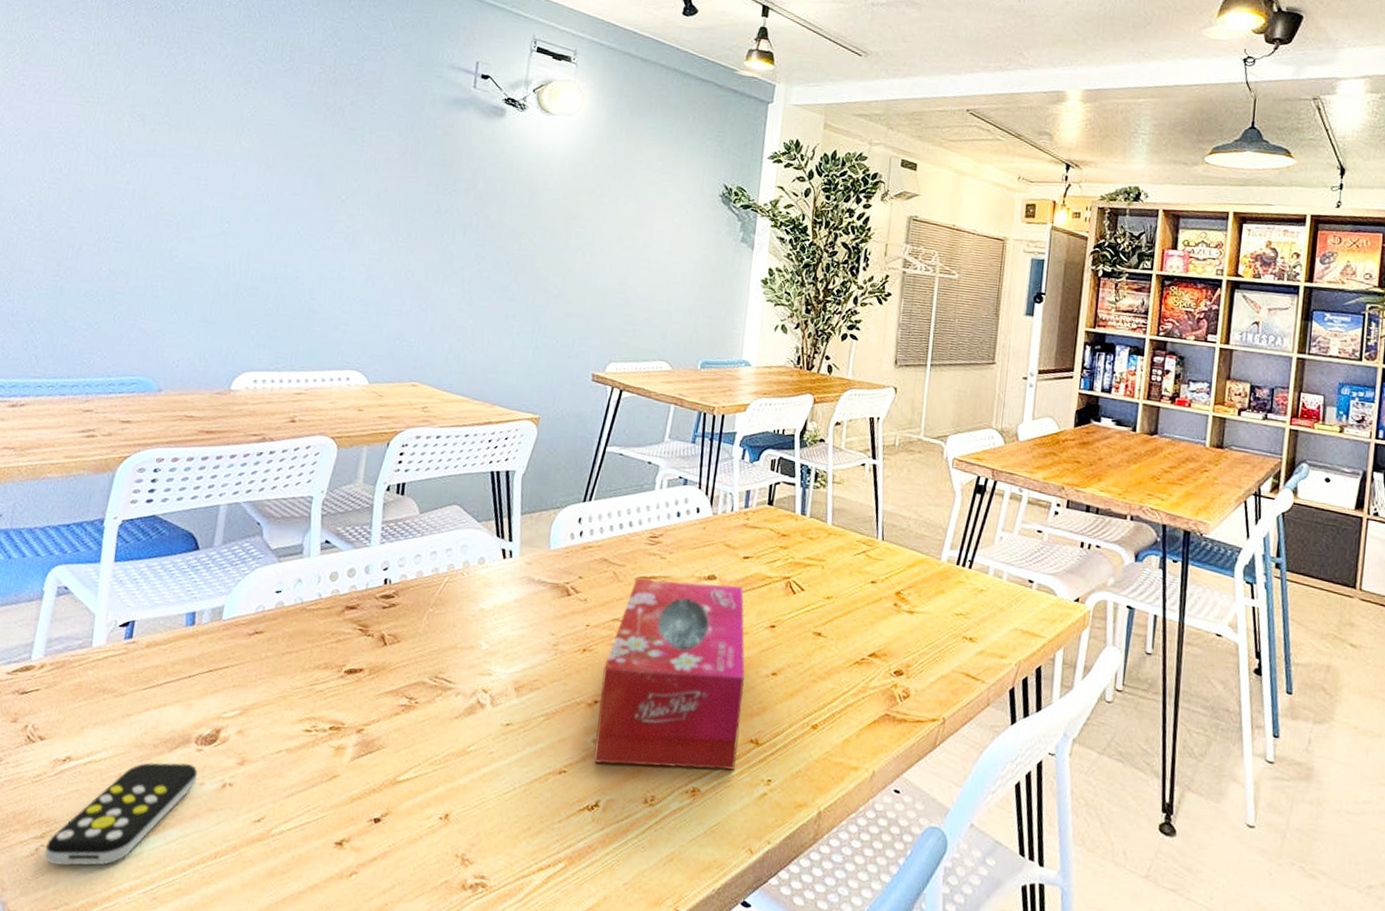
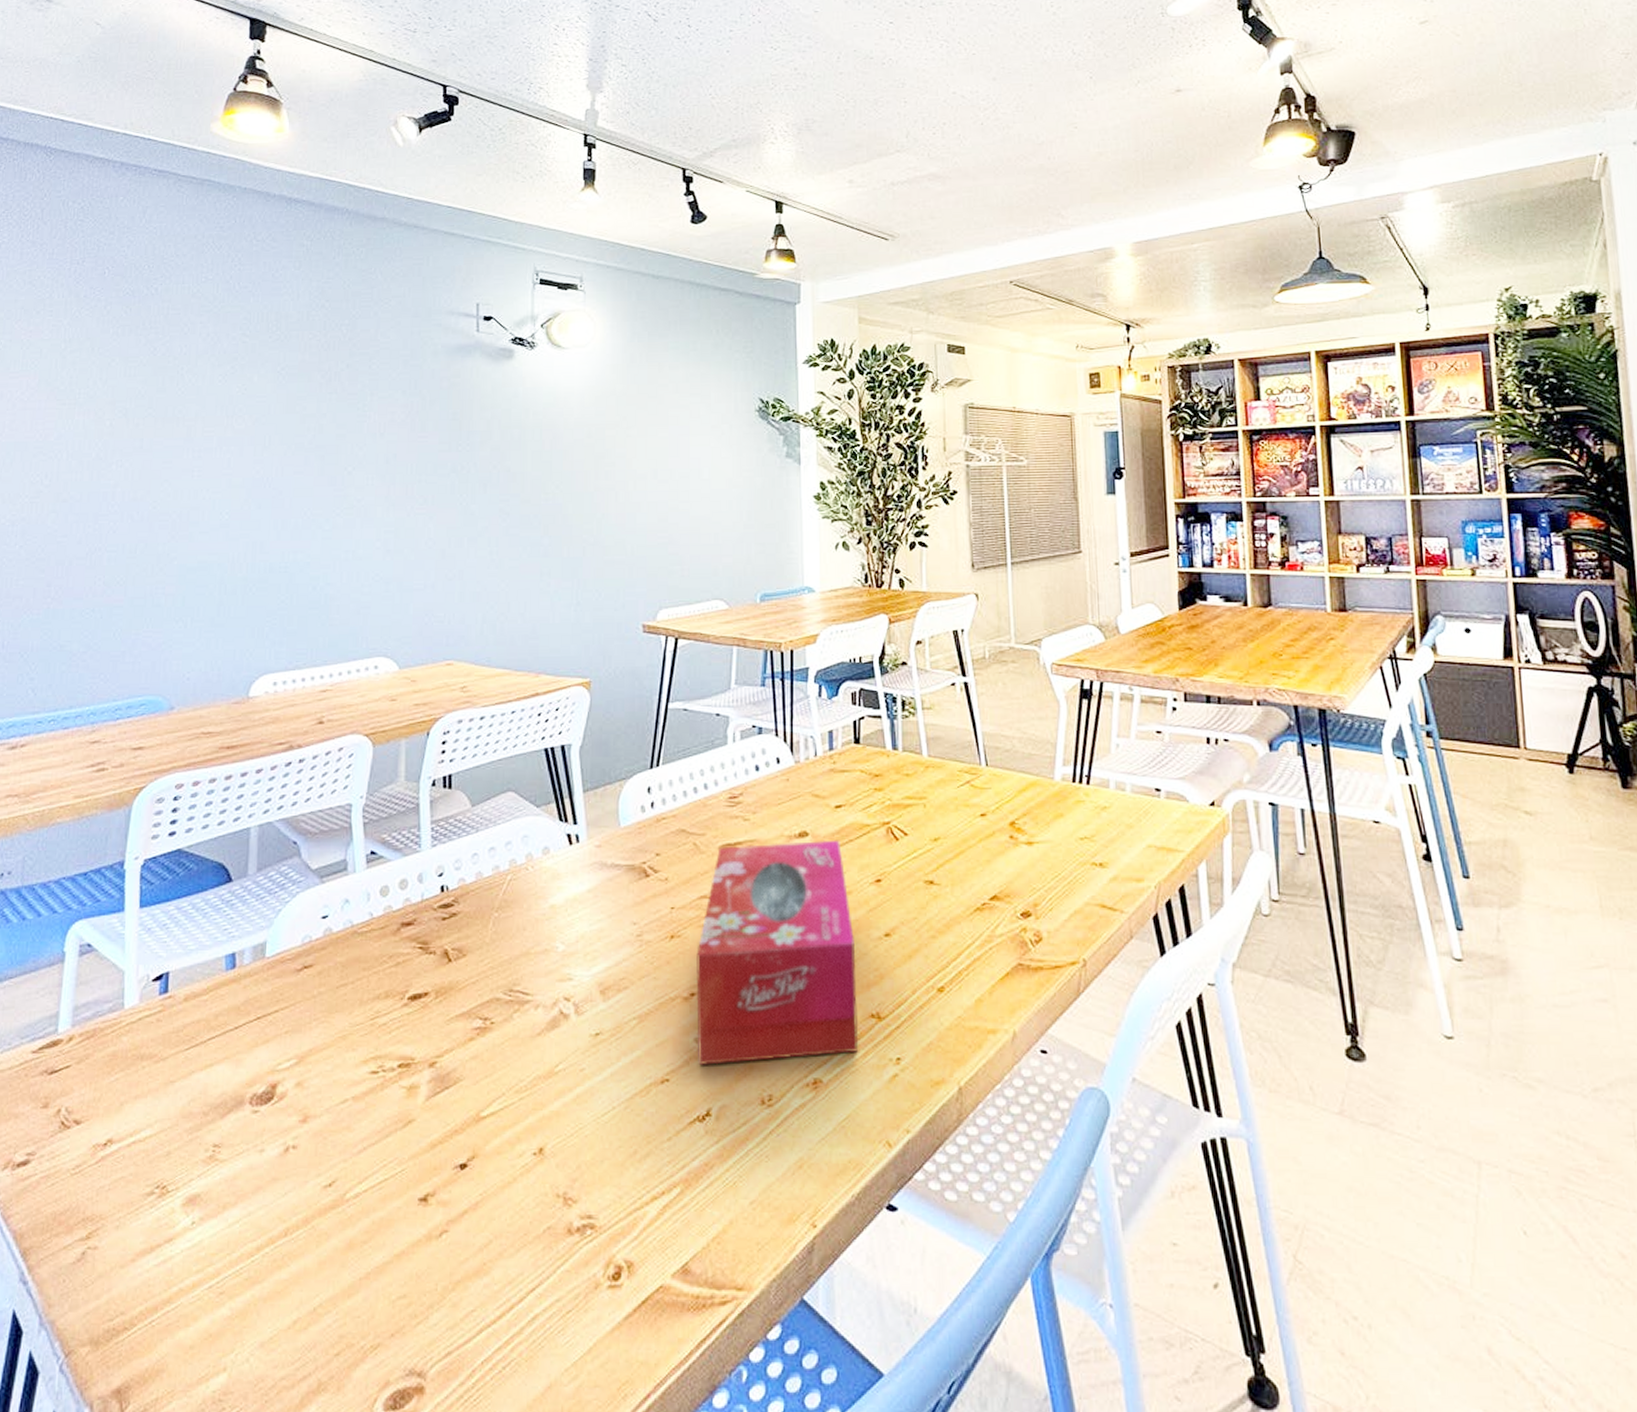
remote control: present [44,762,198,866] -> none [92,1128,256,1270]

